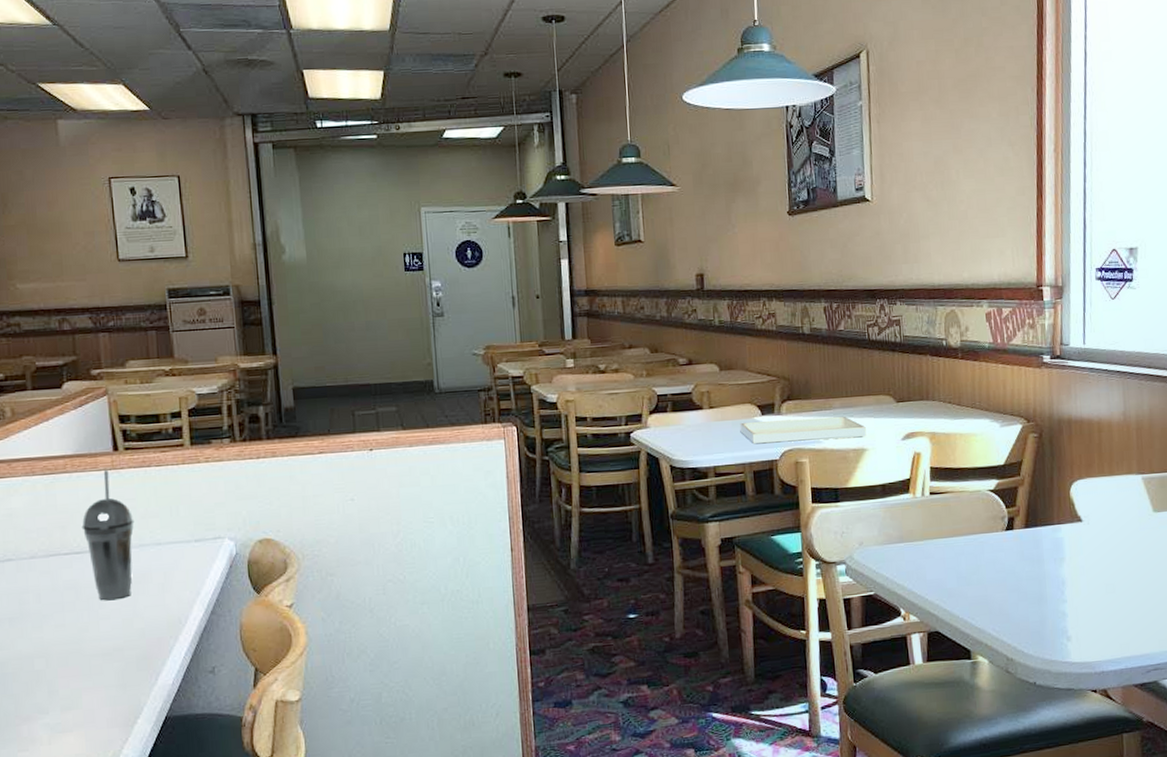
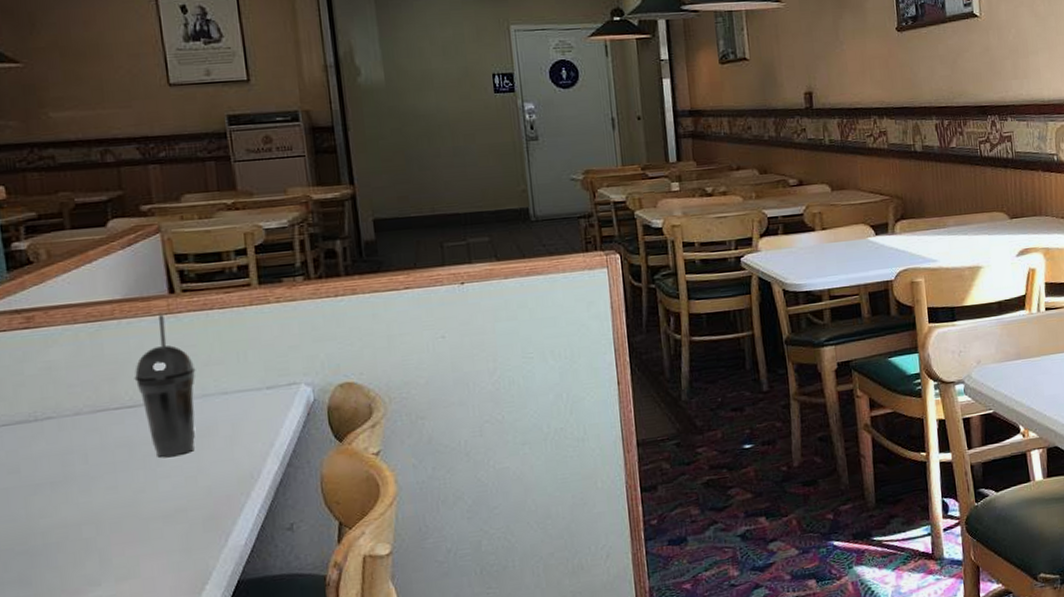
tray: present [739,416,866,445] -> none [853,234,981,265]

